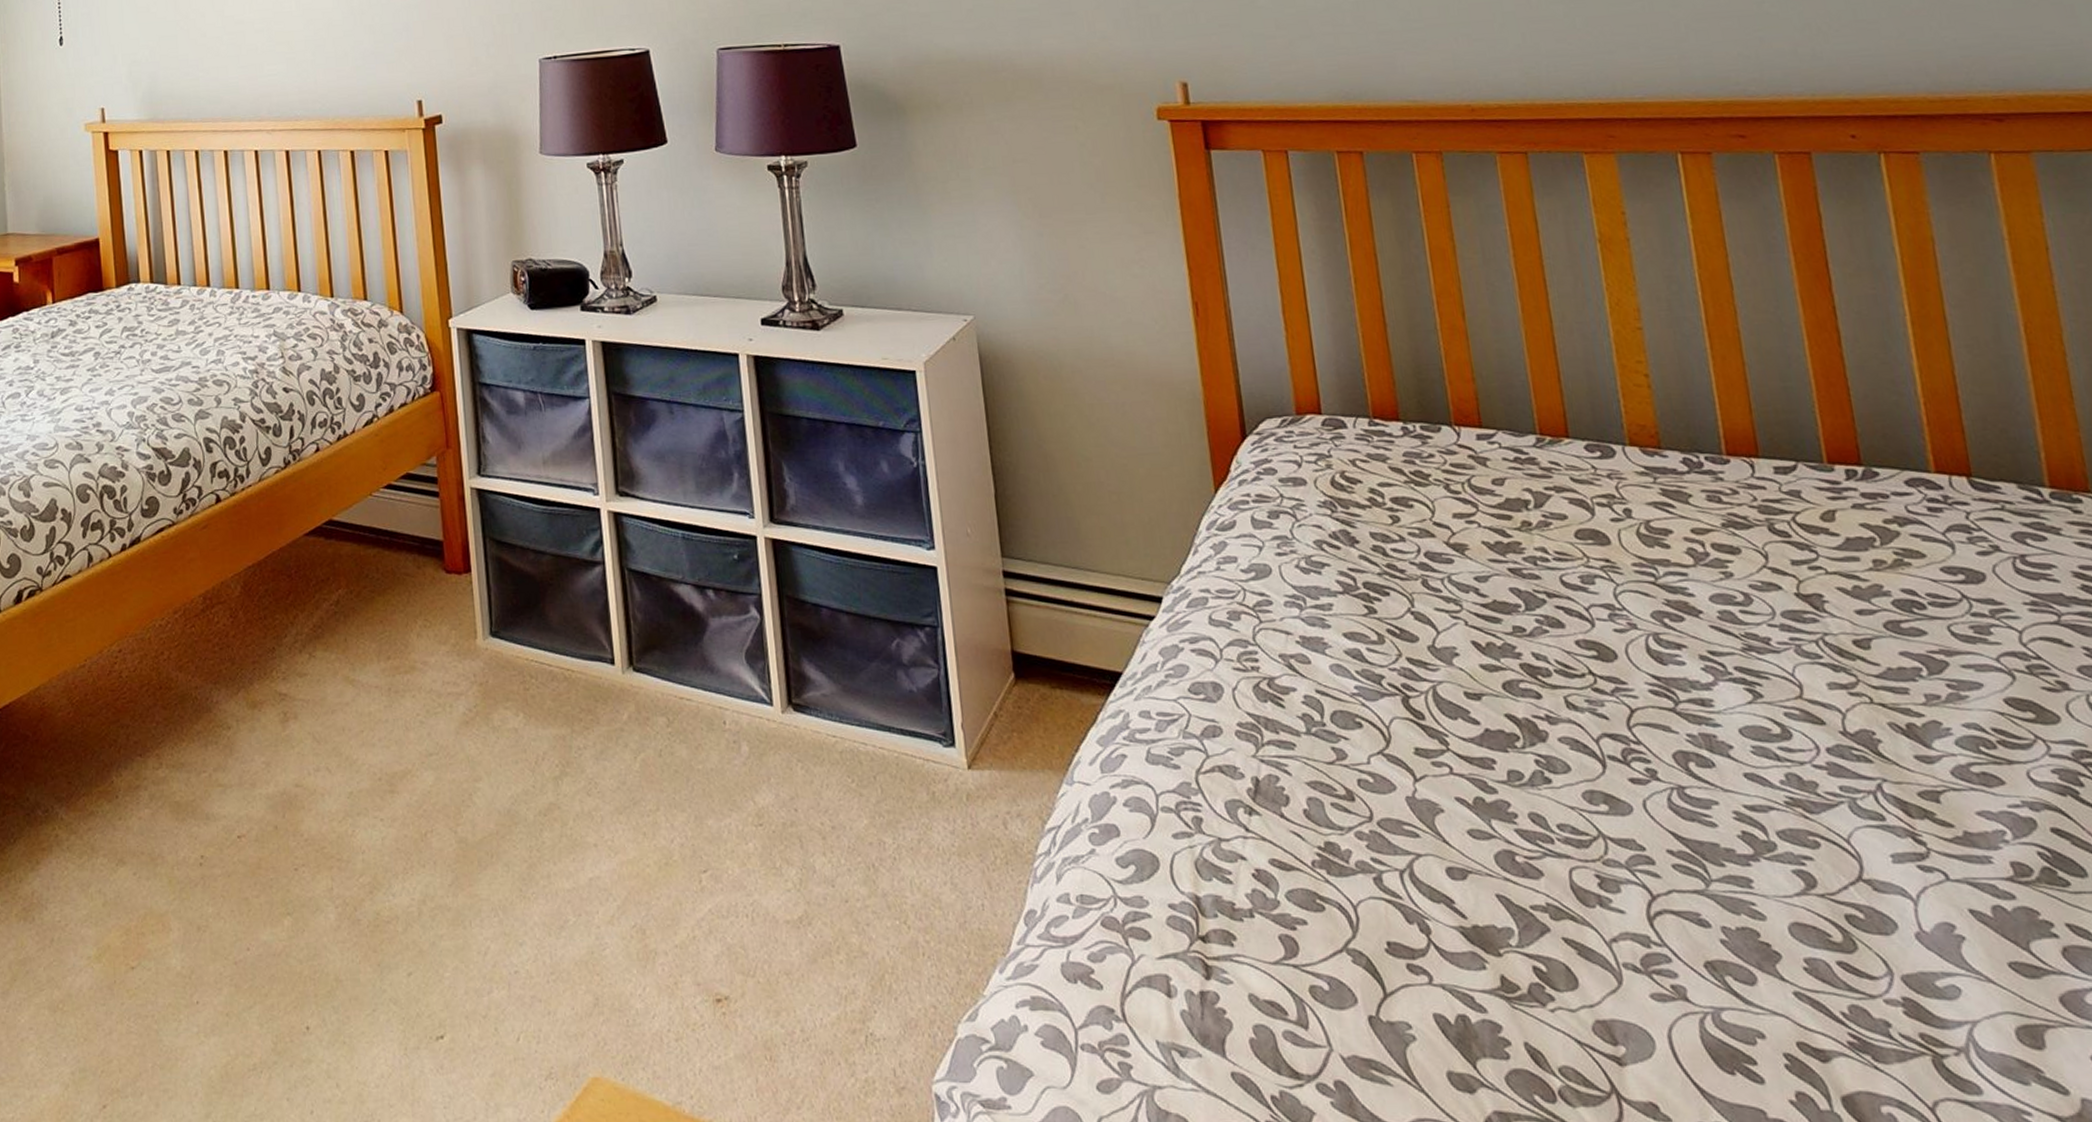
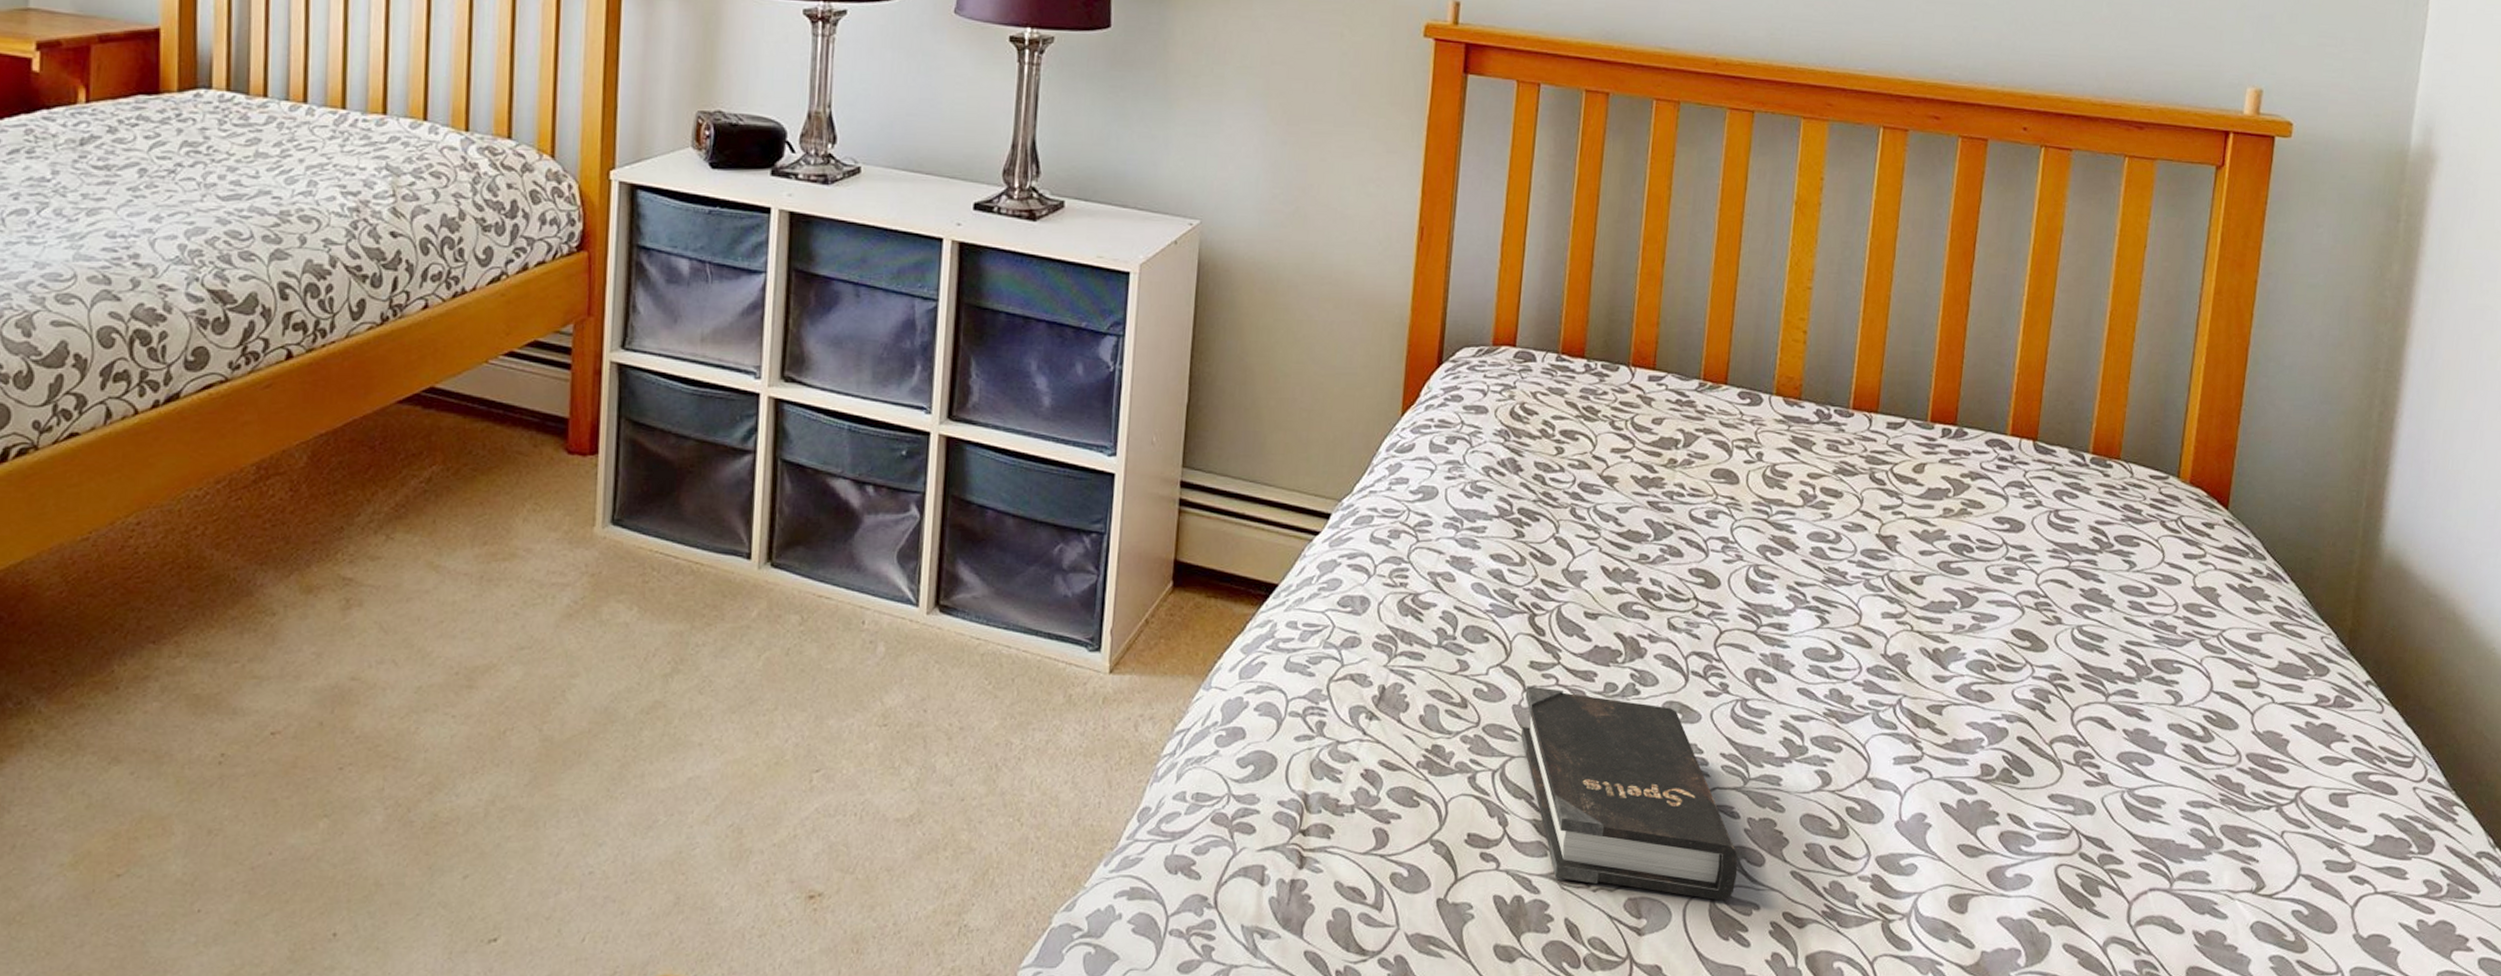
hardback book: none [1416,775,1727,1026] -> present [1520,686,1738,901]

